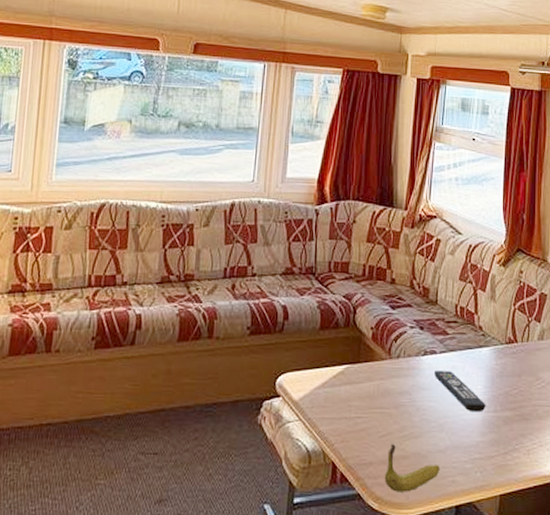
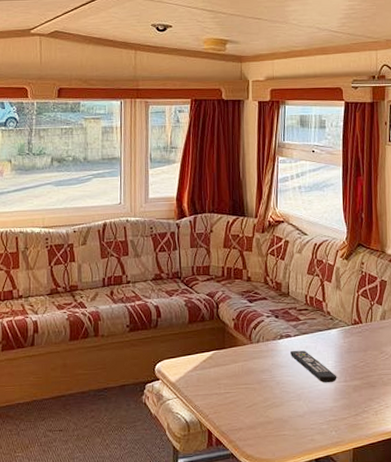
banana: present [384,443,440,492] -> none [253,411,301,451]

